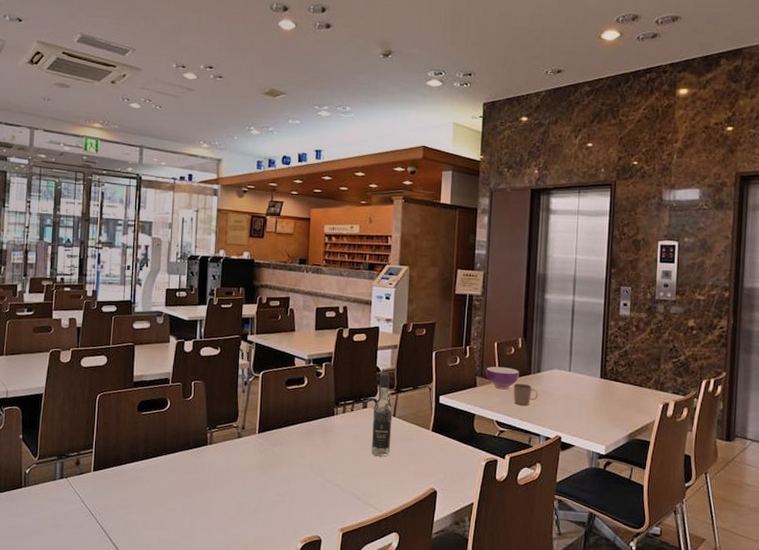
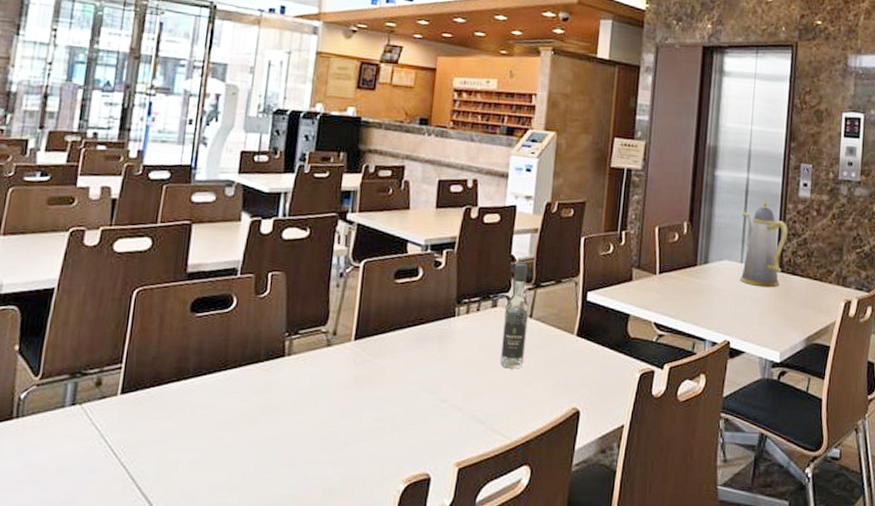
bowl: present [485,366,519,390] -> none [644,255,684,285]
mug: present [513,383,538,406] -> none [675,276,705,304]
coffee pot: none [569,317,610,392] -> present [740,198,788,287]

